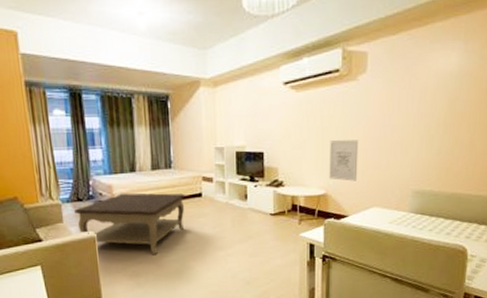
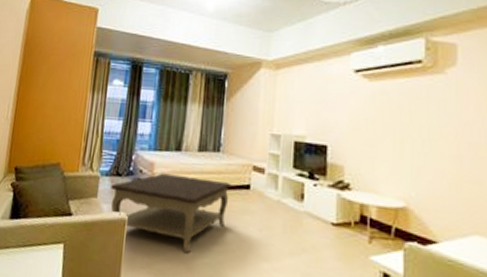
wall art: present [329,140,359,181] -> none [410,141,450,196]

